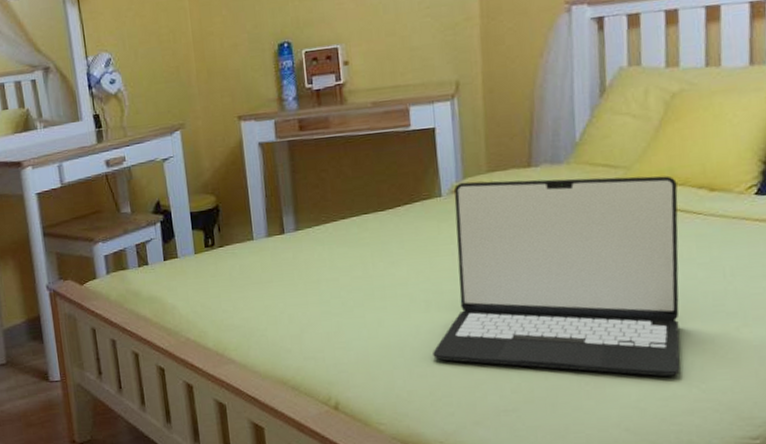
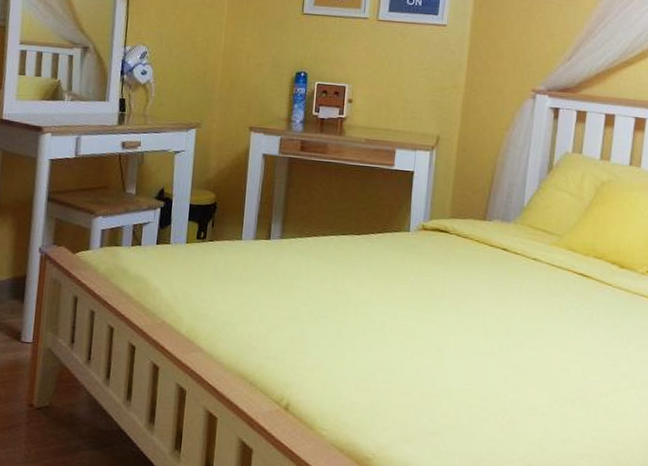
laptop: present [433,175,681,377] -> none [379,222,596,422]

